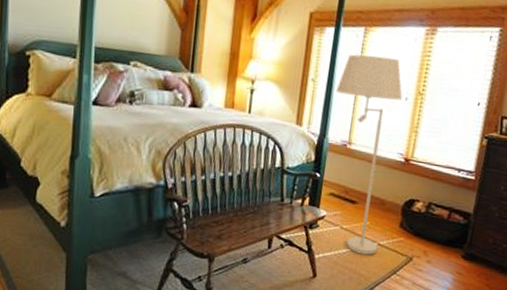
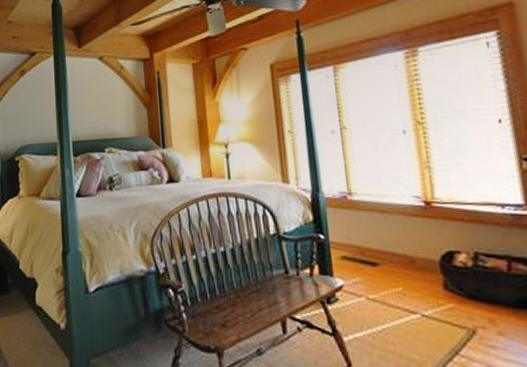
floor lamp: present [335,54,402,255] -> none [318,90,423,331]

